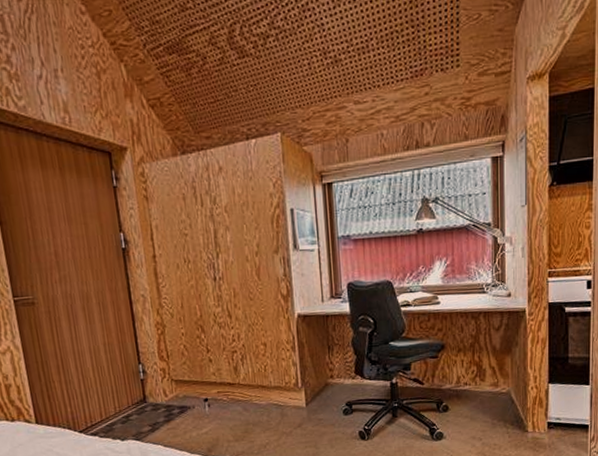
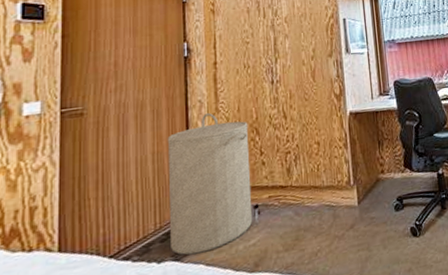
laundry hamper: none [115,307,204,437] -> present [167,112,253,256]

